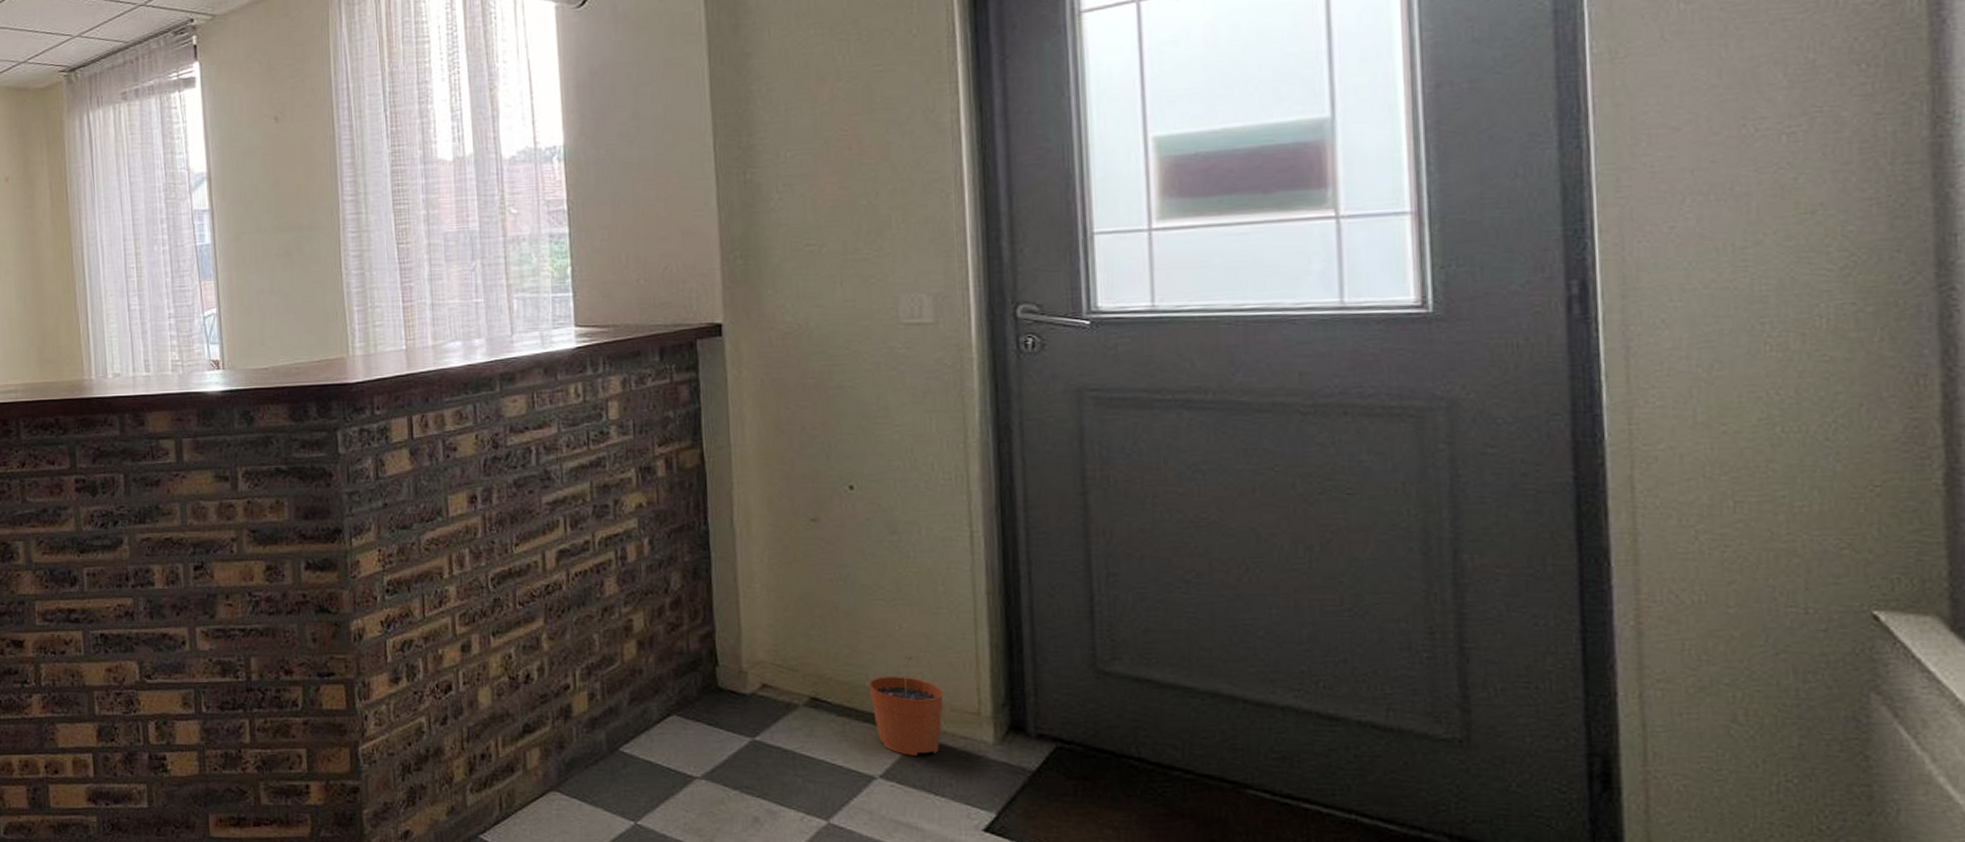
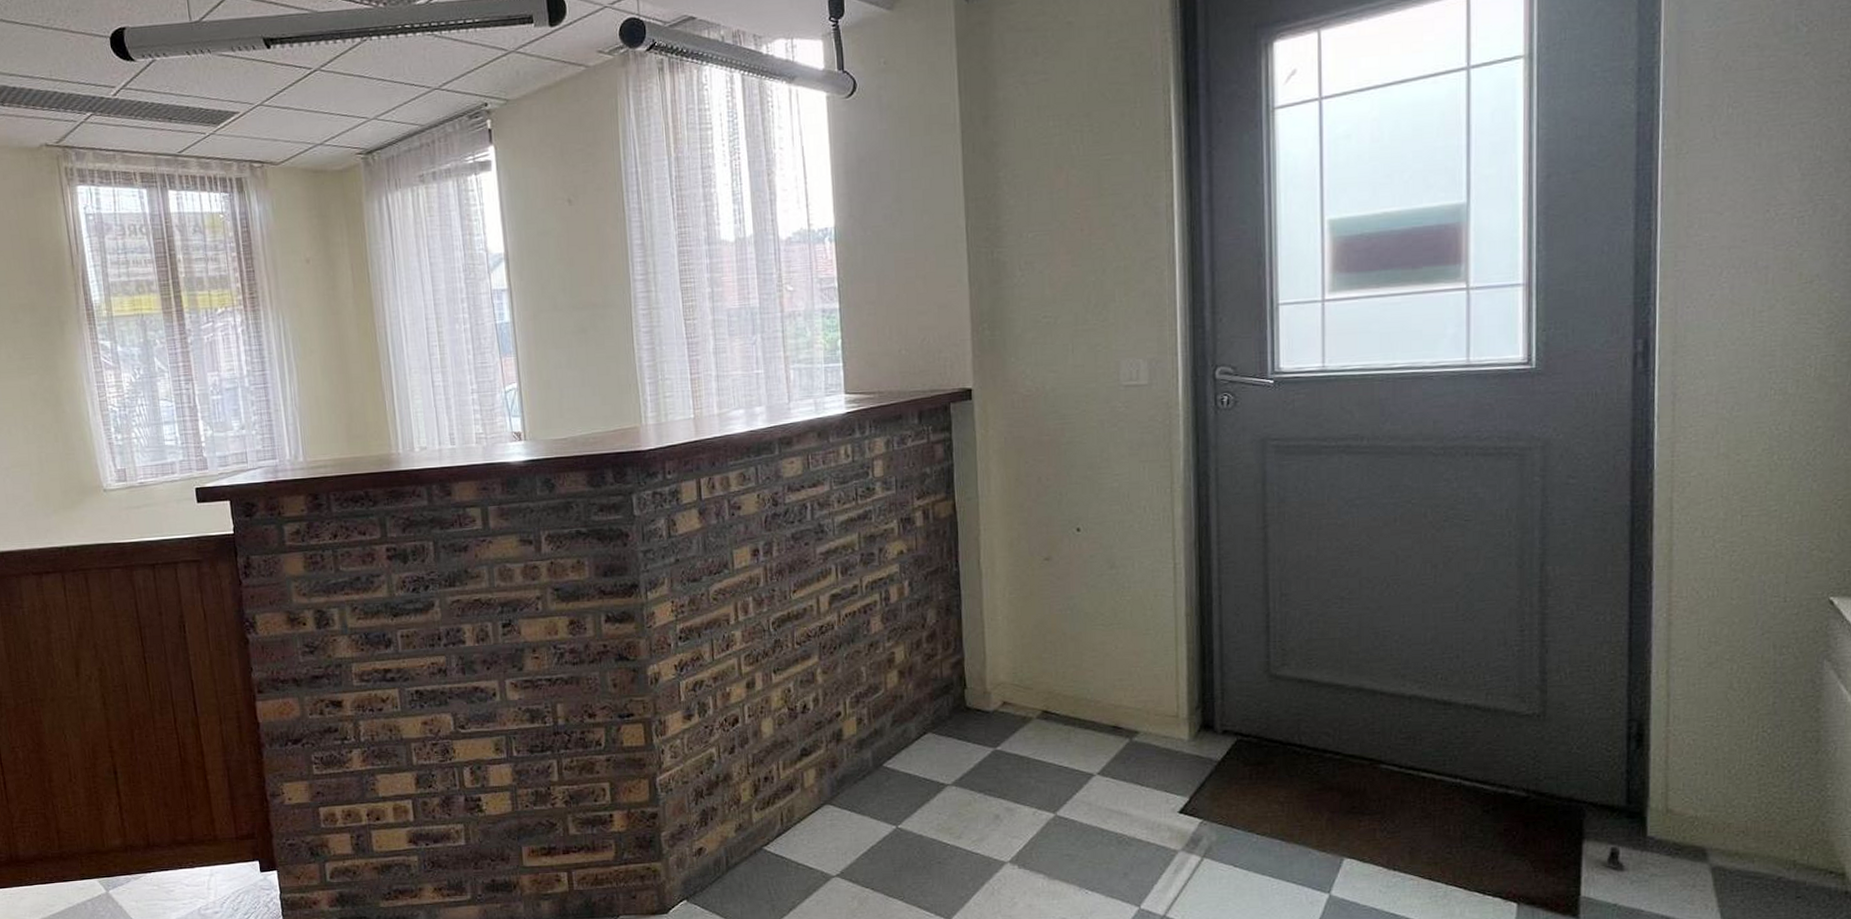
plant pot: present [869,655,944,756] -> none [1090,671,1150,755]

